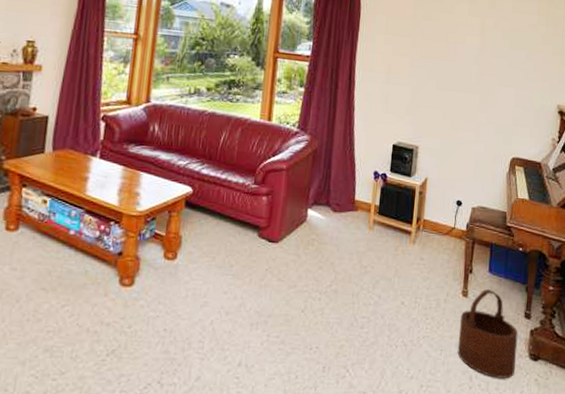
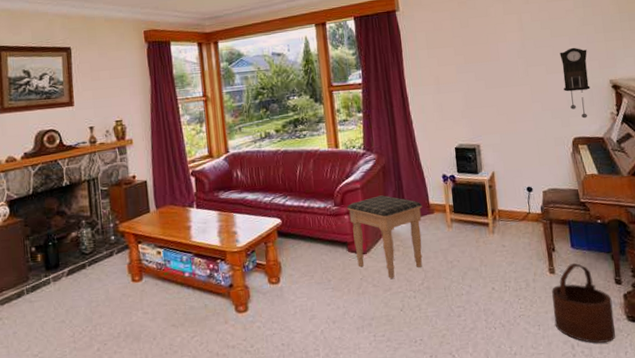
footstool: none [265,181,347,275] -> present [347,195,423,279]
pendulum clock: none [512,64,541,140] -> present [559,47,590,119]

